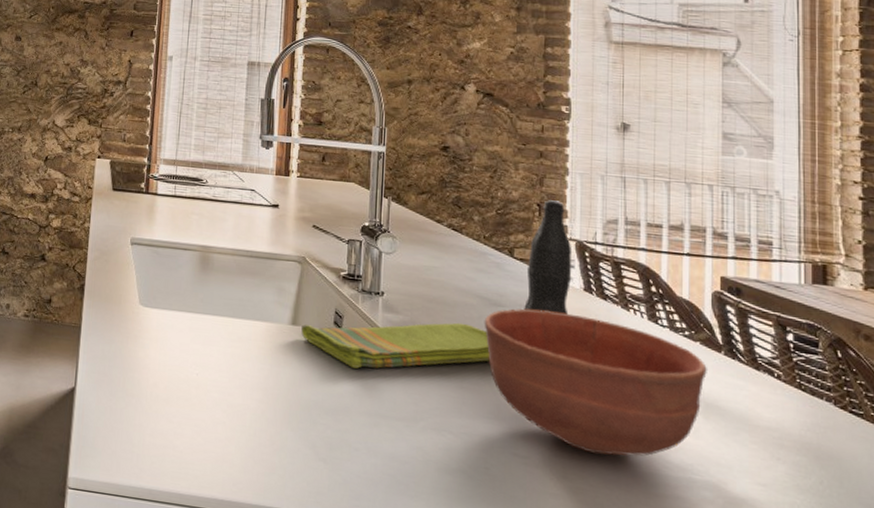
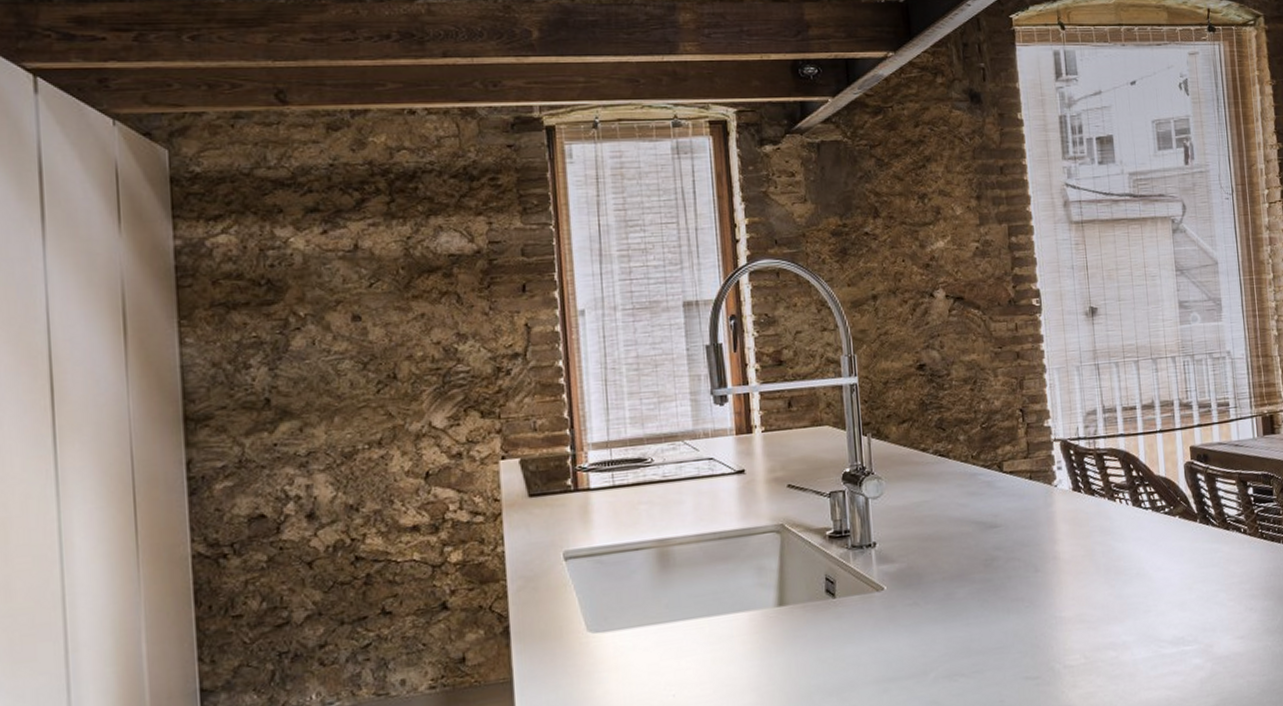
dish towel: present [301,322,490,369] -> none [790,554,992,636]
bowl: present [484,308,708,456] -> none [981,516,1188,654]
bottle: present [524,200,573,315] -> none [1017,402,1061,525]

